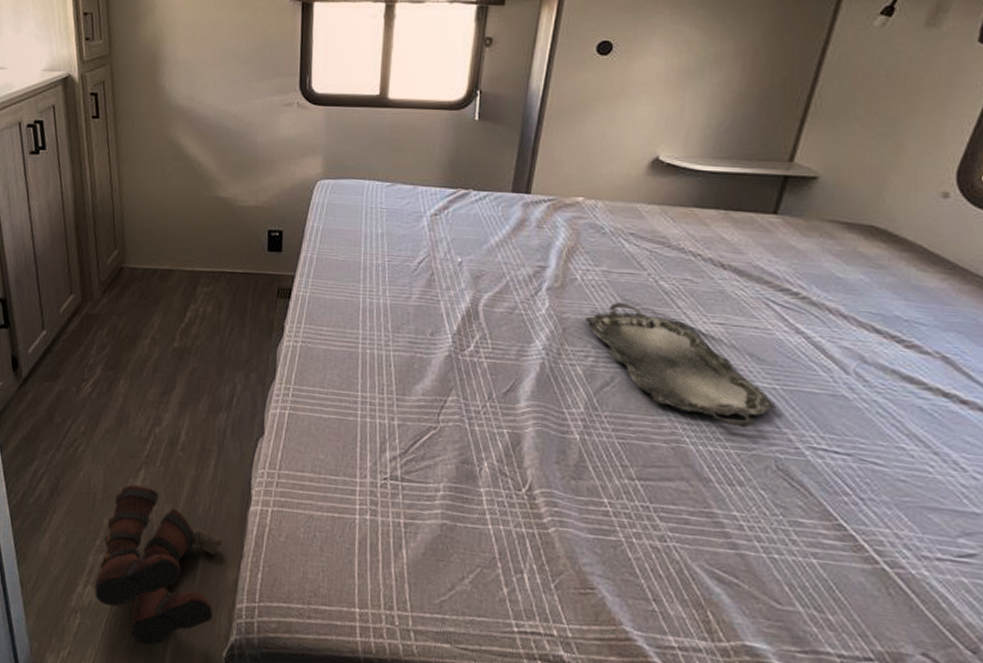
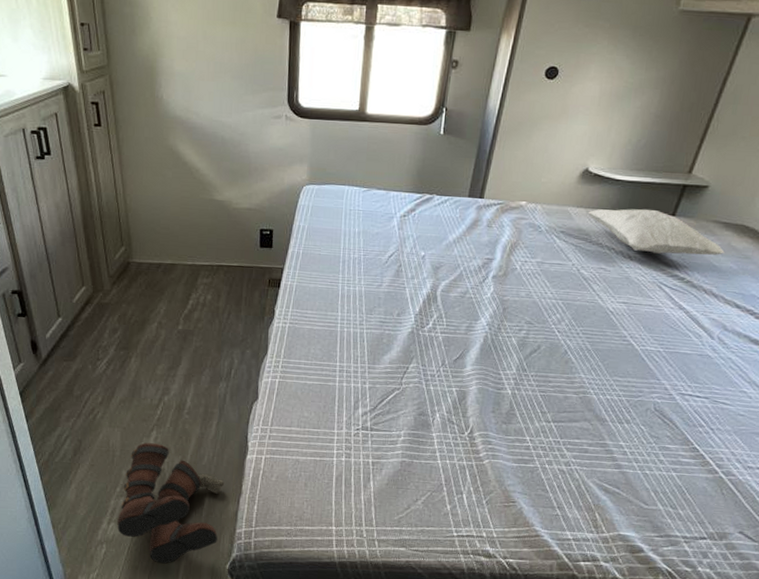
serving tray: present [584,302,776,428] -> none [520,287,659,381]
pillow: none [662,205,850,264] -> present [588,209,725,255]

